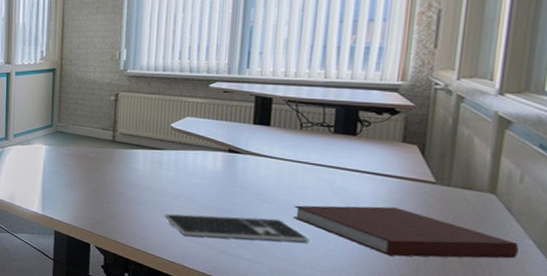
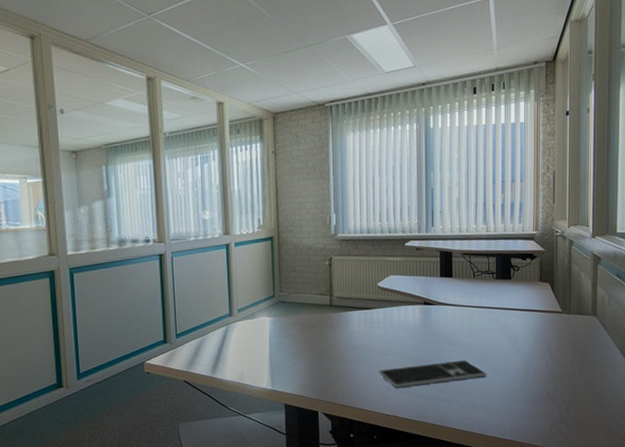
notebook: present [293,205,520,259] -> none [474,336,612,377]

